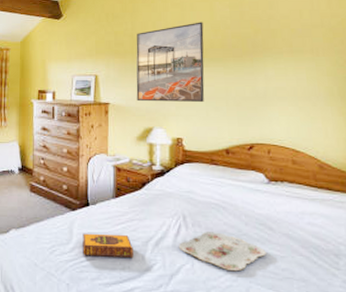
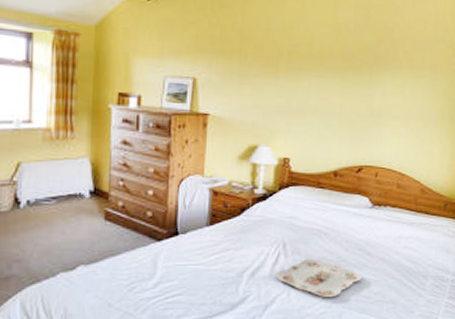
hardback book: present [83,233,134,259] -> none [168,265,227,292]
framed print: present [136,22,205,103] -> none [241,22,324,119]

